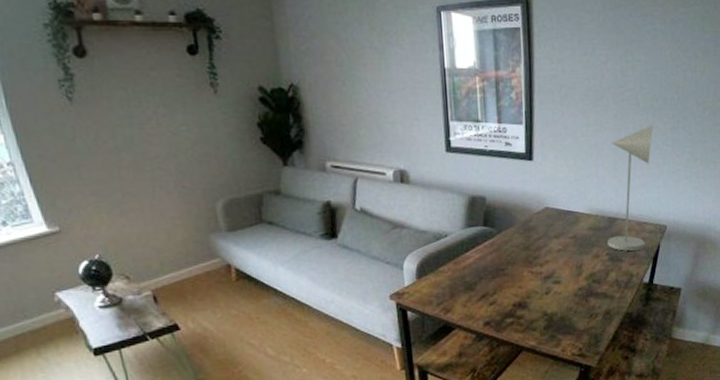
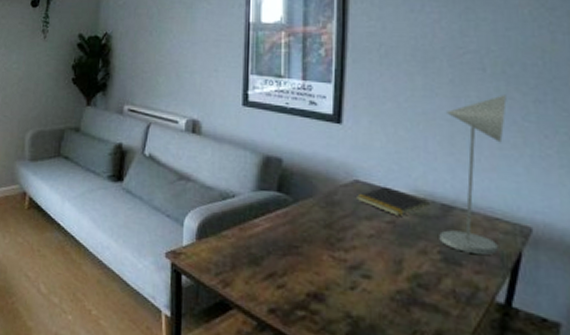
notepad: none [547,209,600,232] -> present [357,186,429,216]

